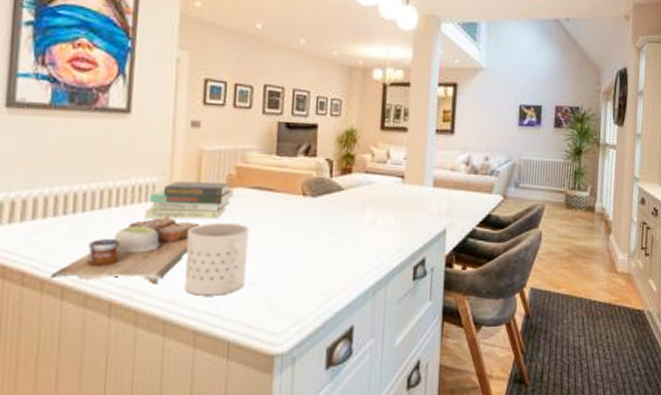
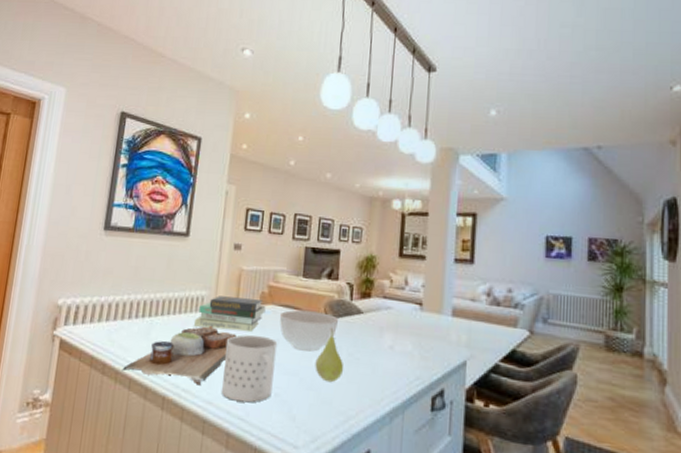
bowl: none [250,191,317,234] -> present [279,310,338,352]
fruit: none [293,207,325,264] -> present [315,327,344,383]

